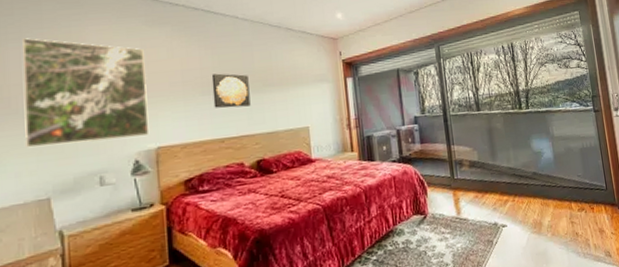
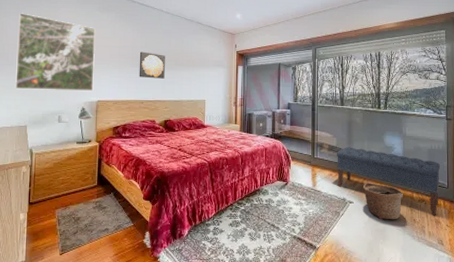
bench: none [479,159,600,225] -> present [336,147,440,216]
basket: none [515,197,562,240] -> present [363,182,403,220]

